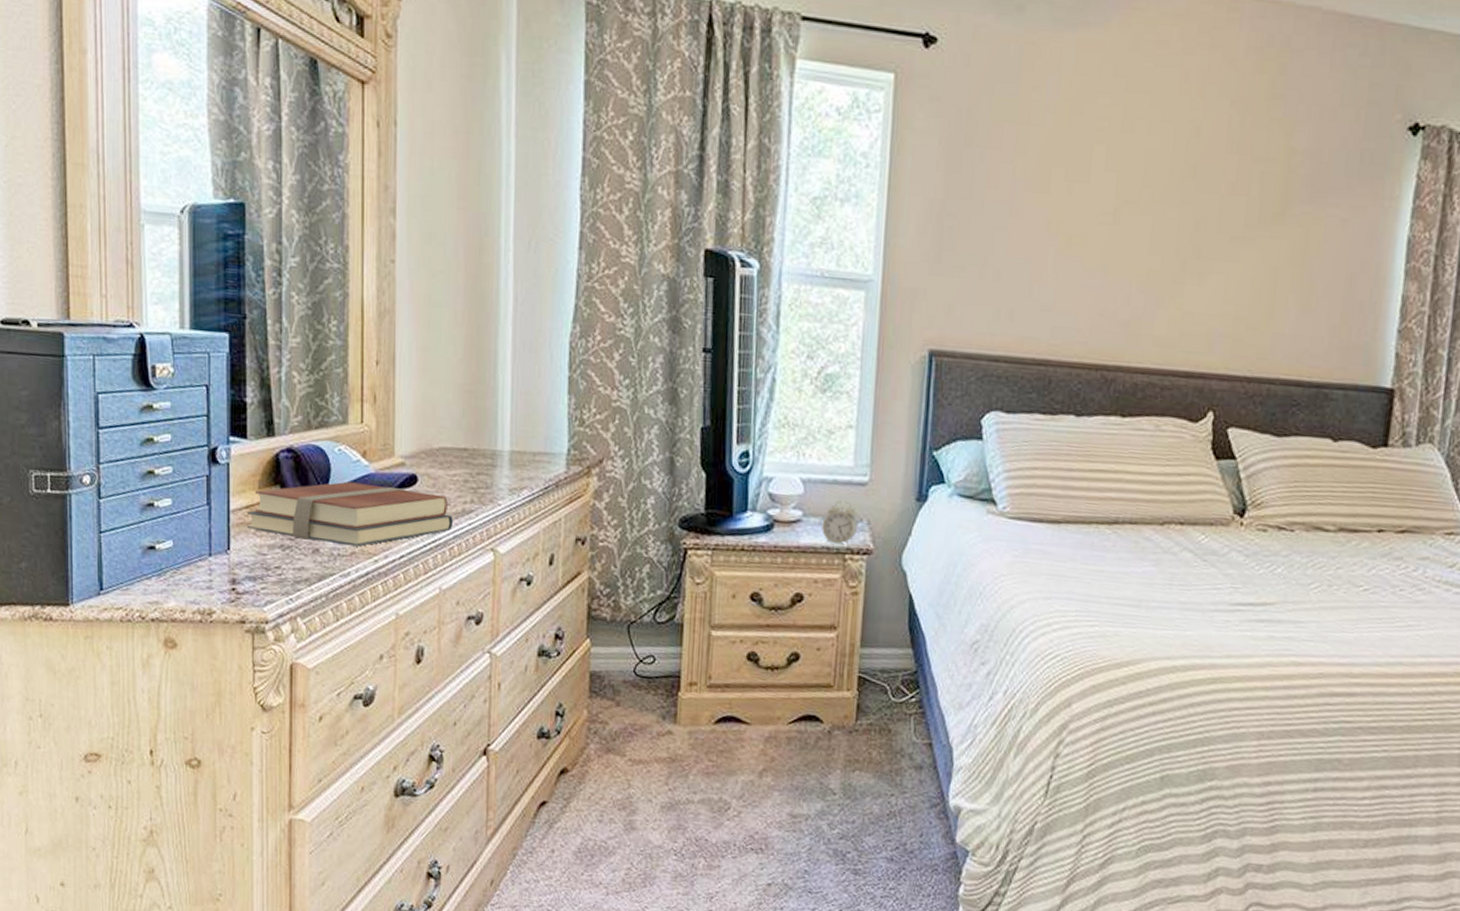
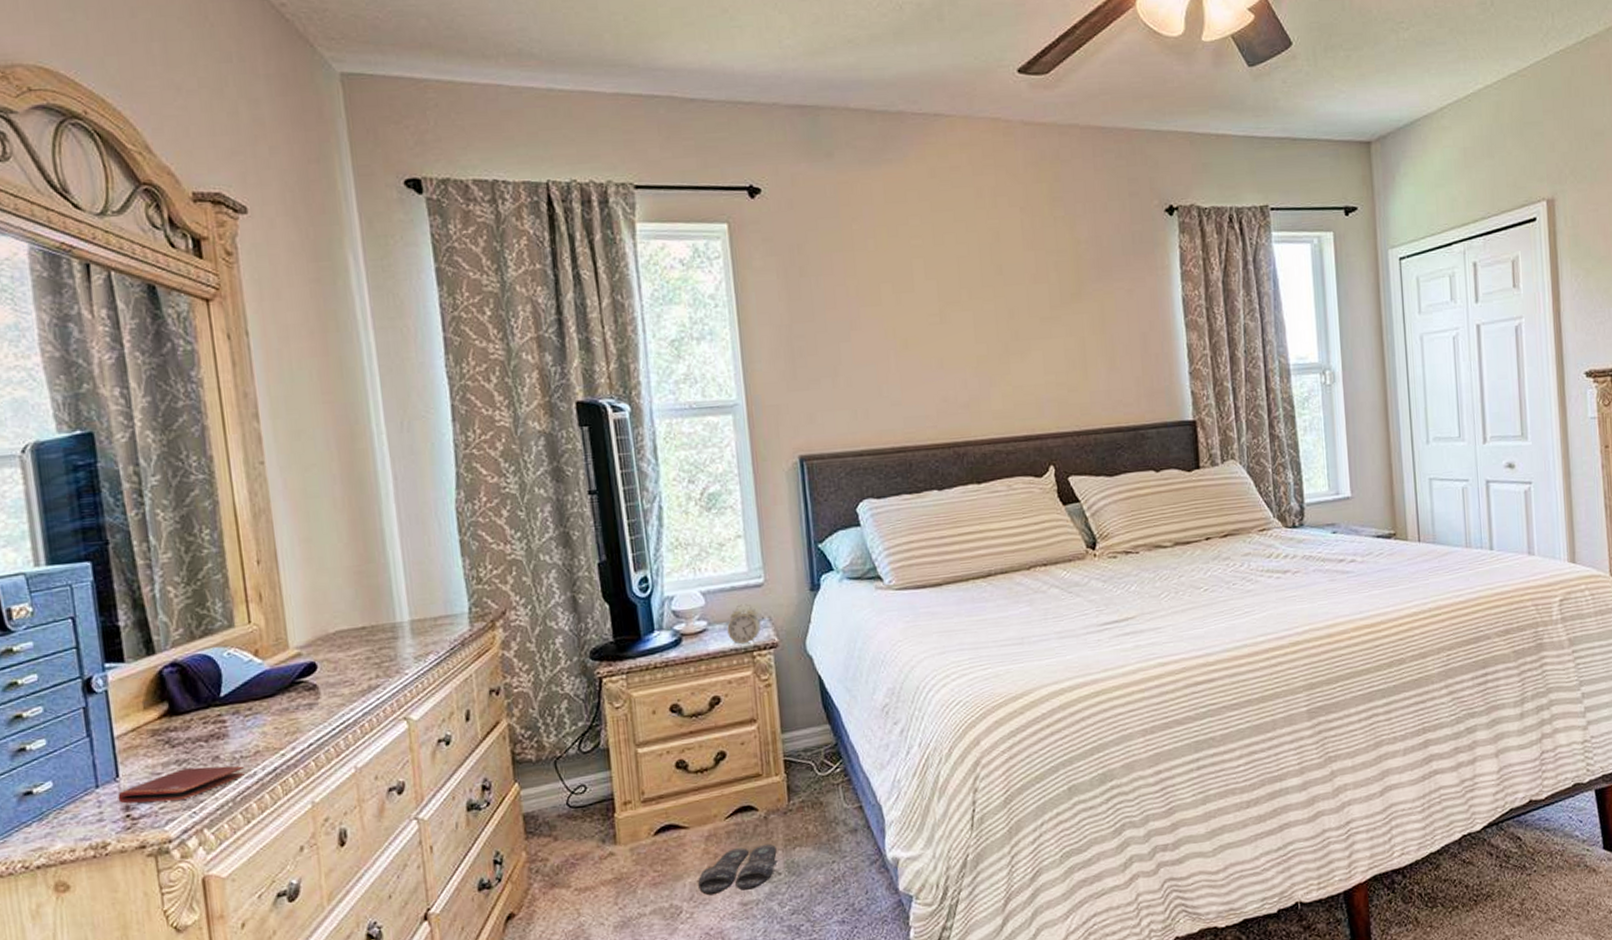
wallet: none [227,554,339,585] -> present [118,766,245,804]
books: present [246,481,453,547] -> none [134,676,360,752]
slippers: none [750,756,836,803] -> present [698,844,778,895]

